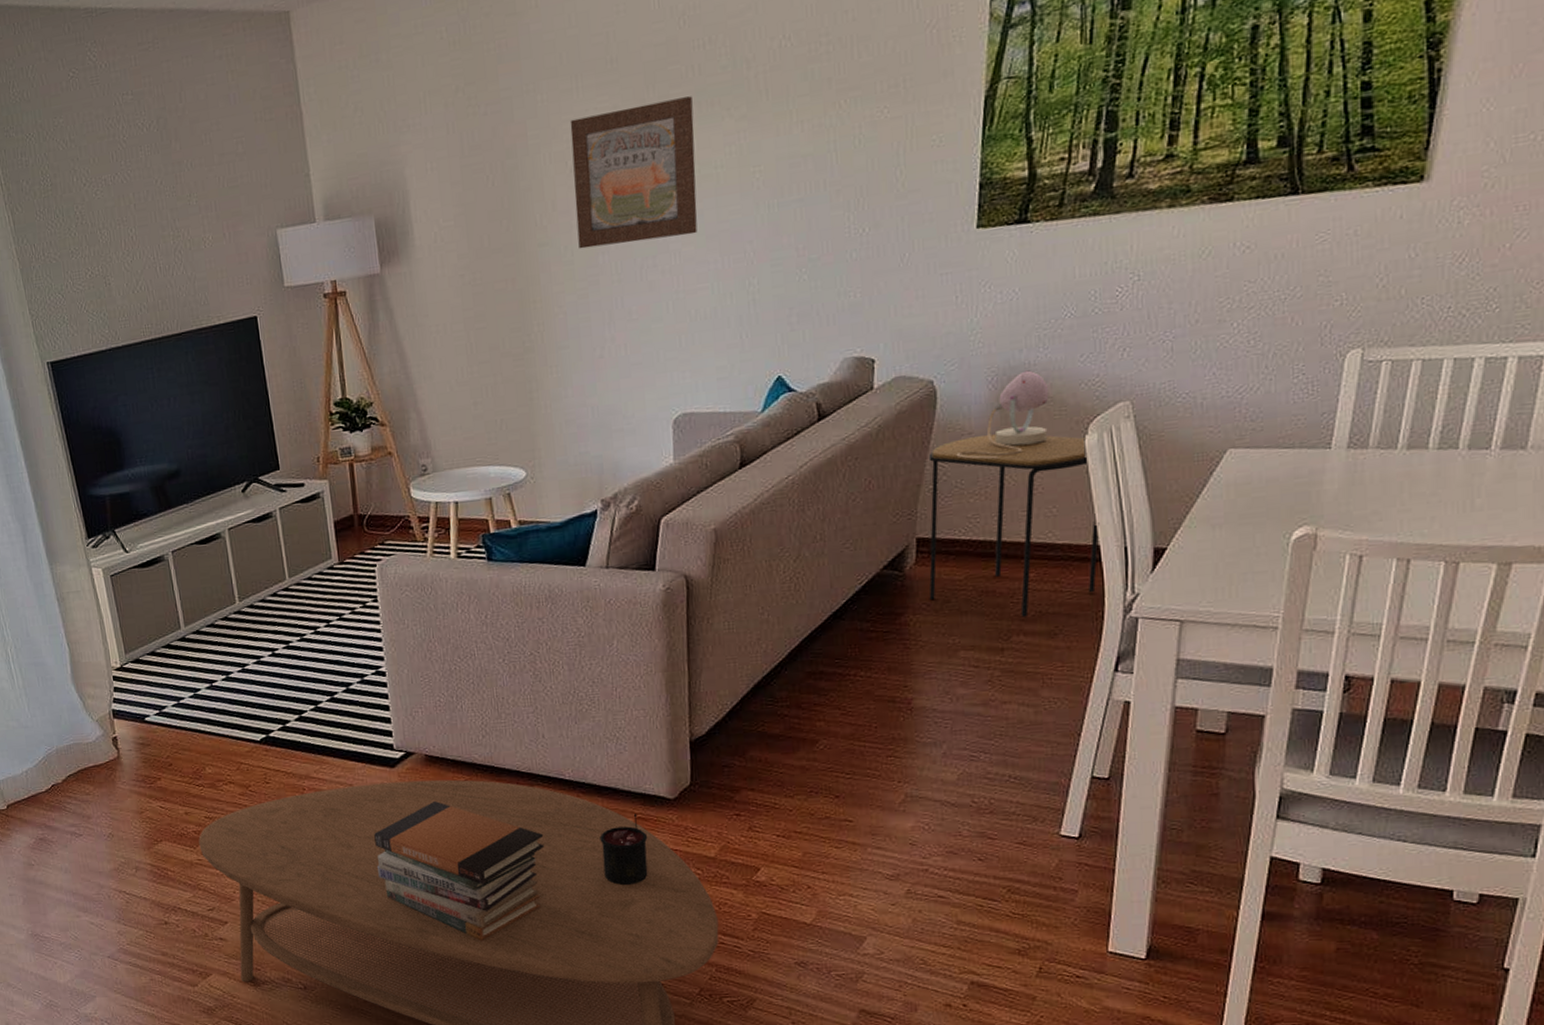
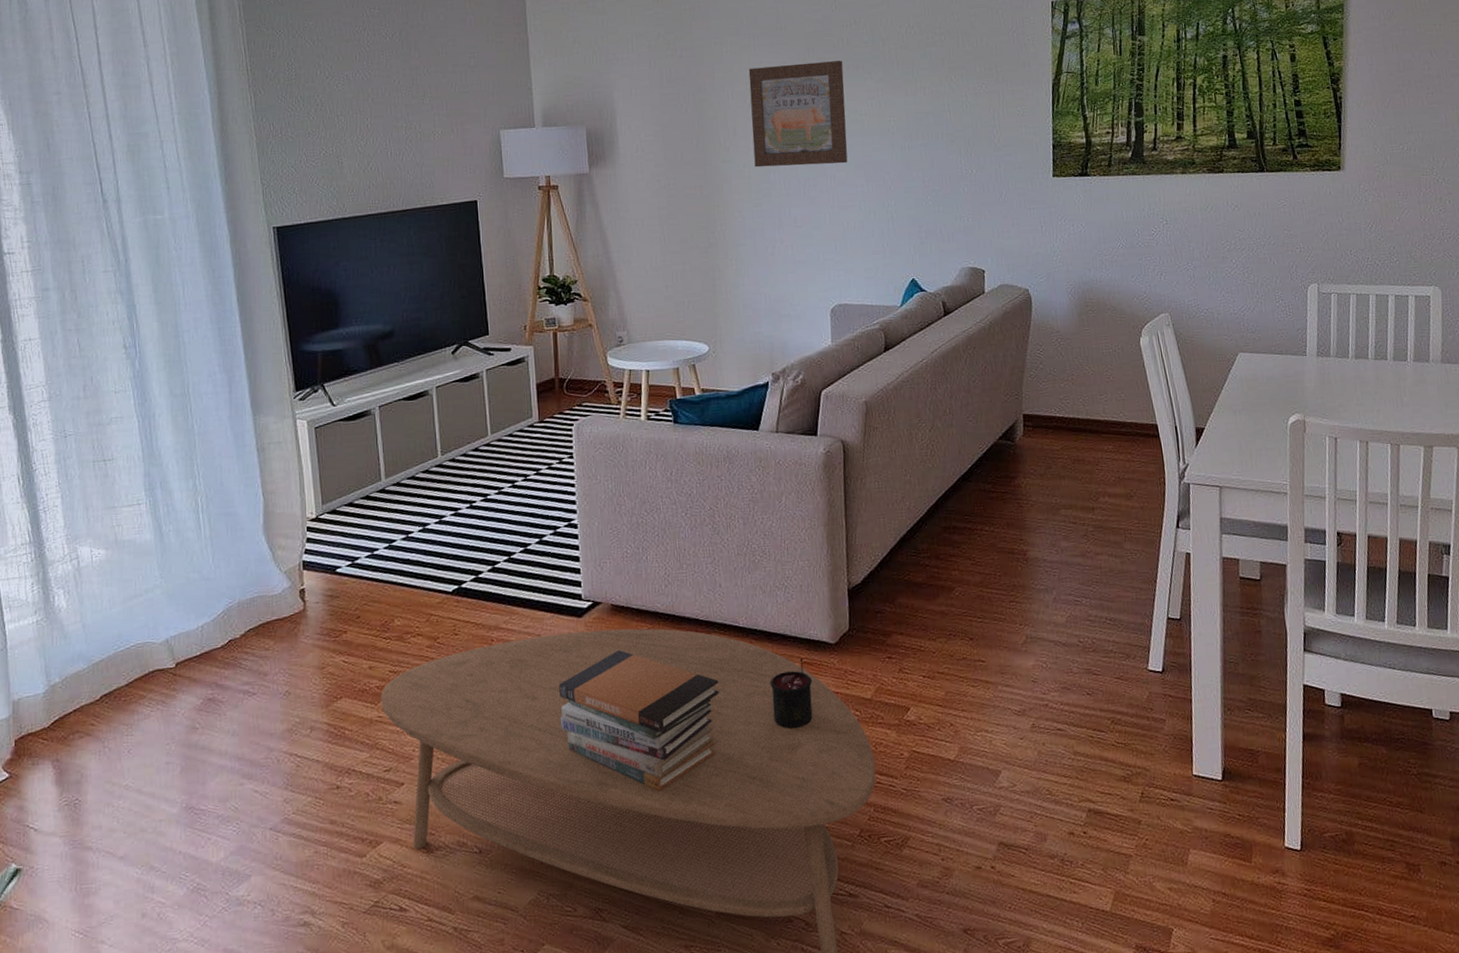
side table: present [928,434,1100,617] -> none [1028,334,1157,482]
table lamp: present [956,370,1049,460] -> none [1048,285,1114,353]

